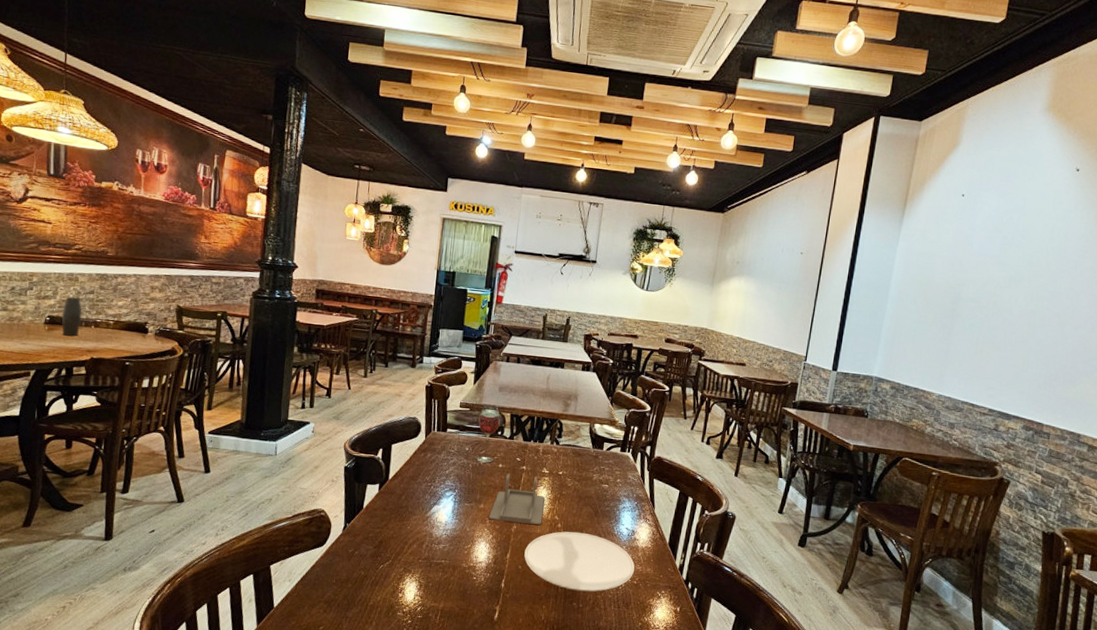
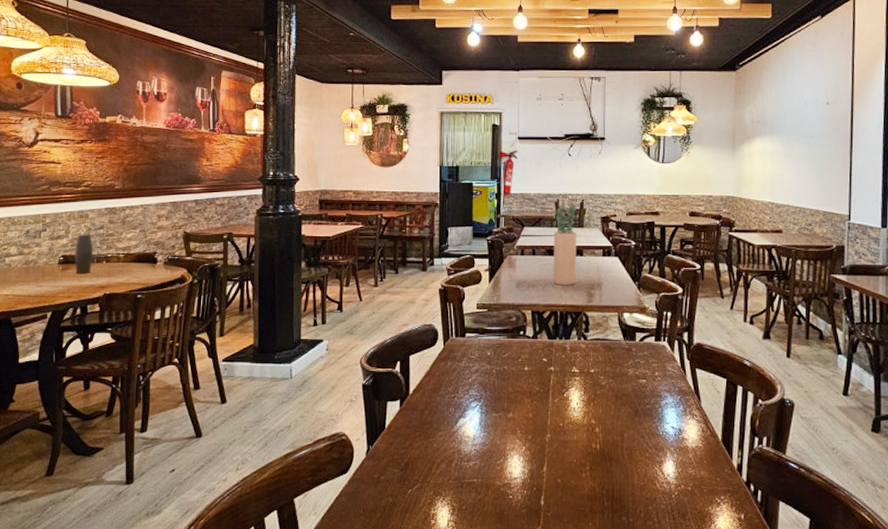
wineglass: present [476,405,500,463] -> none [498,303,521,367]
napkin holder: present [488,473,546,525] -> none [518,376,579,431]
plate: present [524,531,635,592] -> none [562,435,687,504]
vase: none [533,311,562,395] -> present [553,195,577,286]

